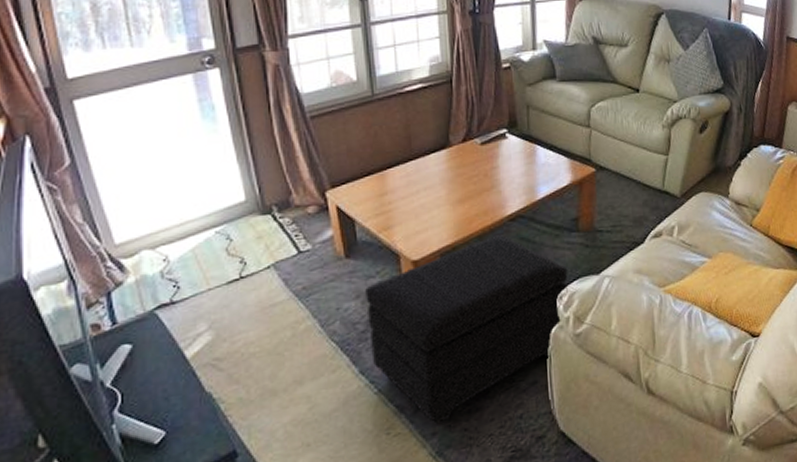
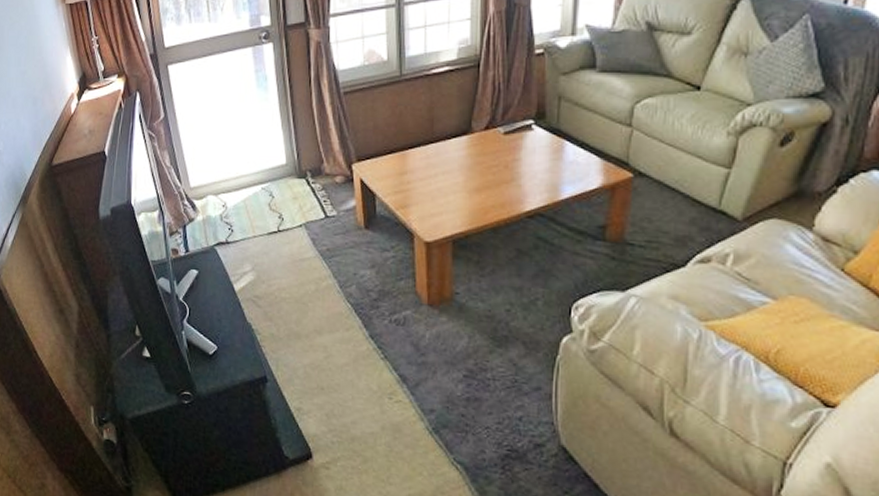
footstool: present [365,233,568,424] -> none [380,229,588,402]

